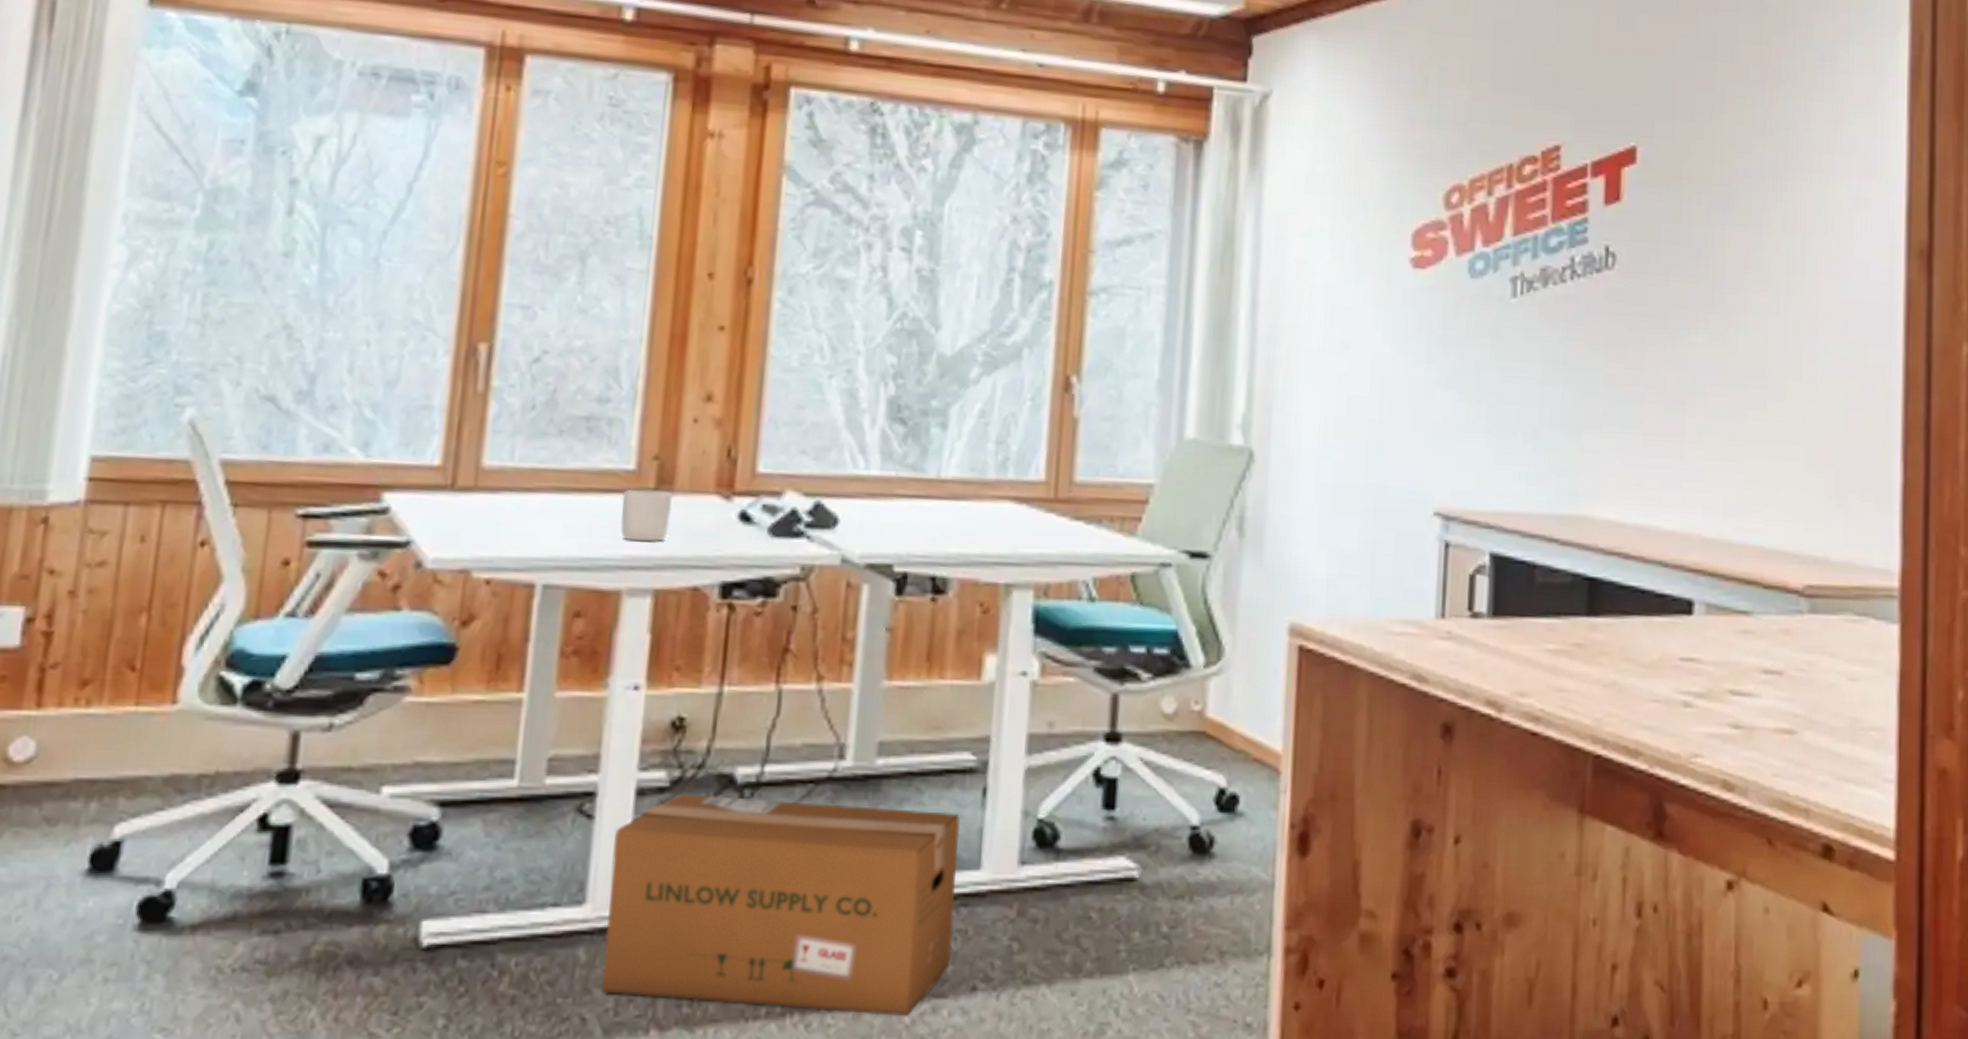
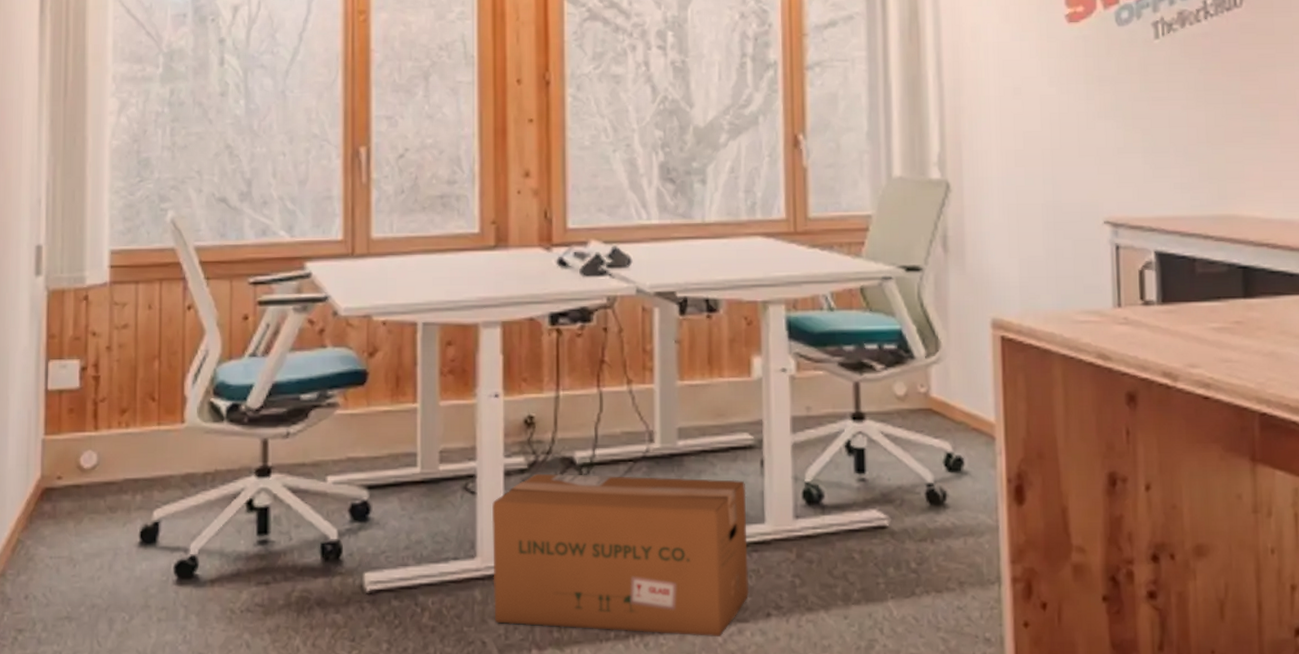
mug: present [620,489,672,541] -> none [472,247,509,286]

